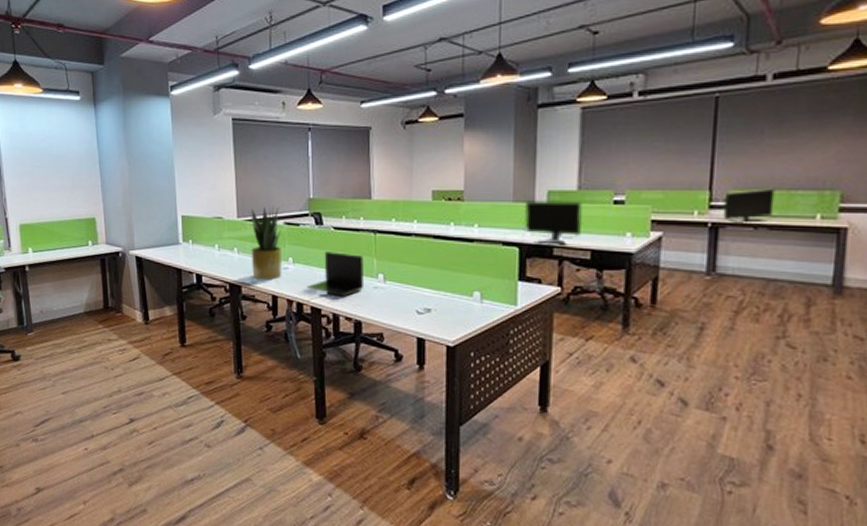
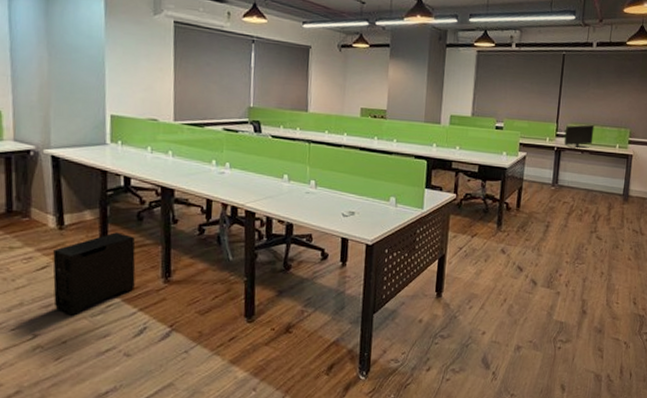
computer tower: none [142,327,211,405] -> present [52,232,136,316]
planter: present [249,207,283,280] -> none [186,112,222,184]
laptop computer: present [306,252,365,296] -> none [242,158,298,200]
computer monitor: present [524,200,583,245] -> none [432,122,474,160]

